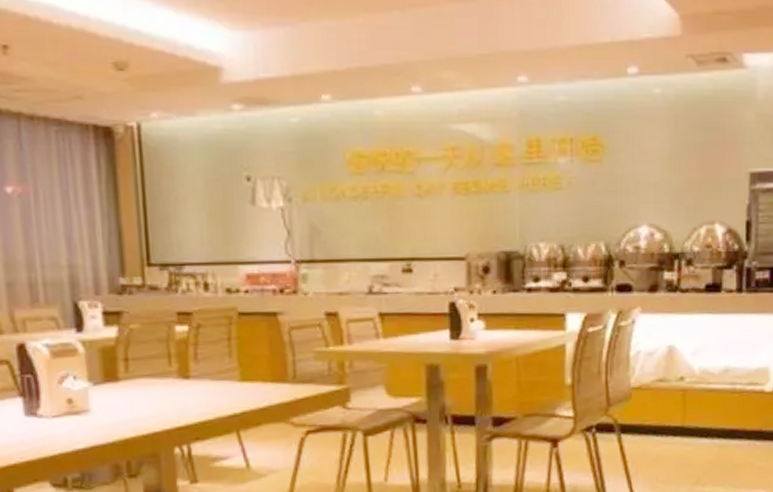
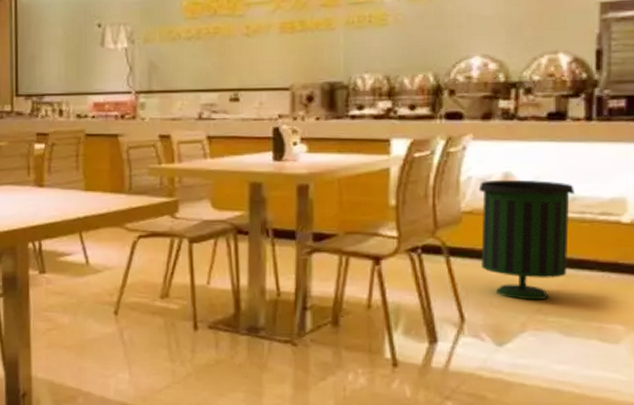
trash can: none [646,353,728,473] -> present [478,179,576,300]

